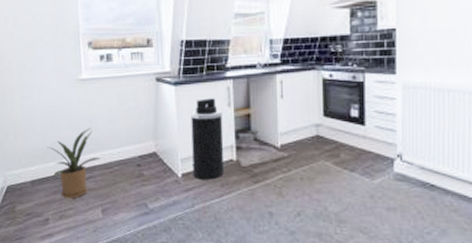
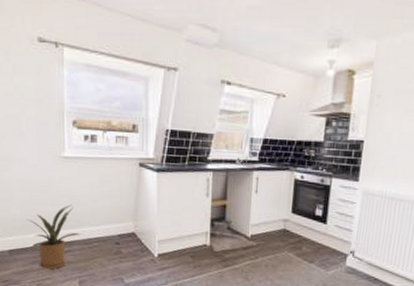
trash can: present [190,98,224,180] -> none [169,187,201,261]

